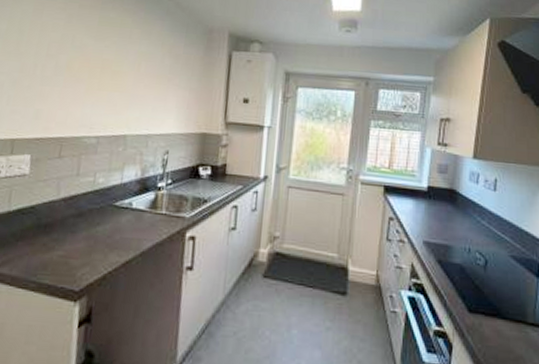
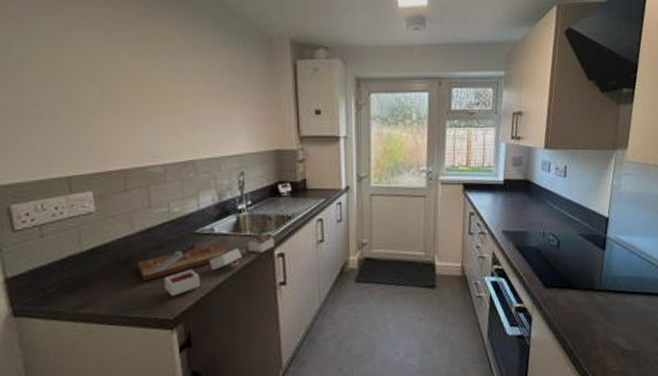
cutting board: none [55,212,188,267] -> present [137,232,275,296]

